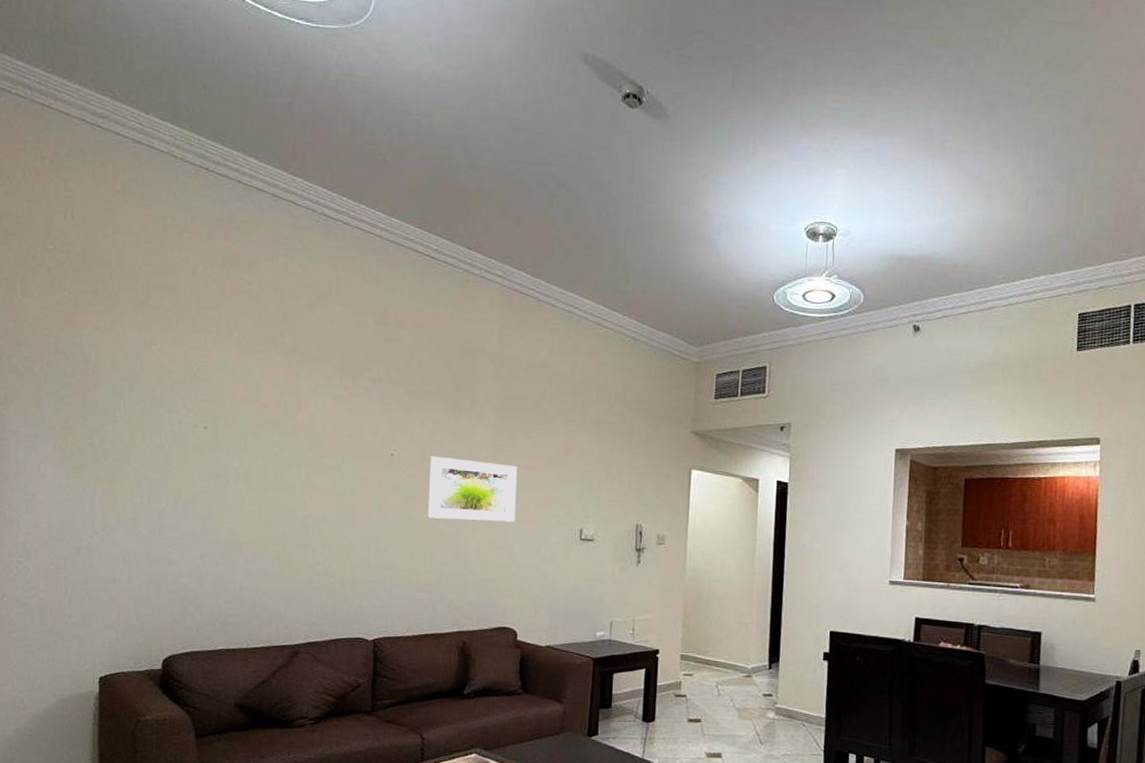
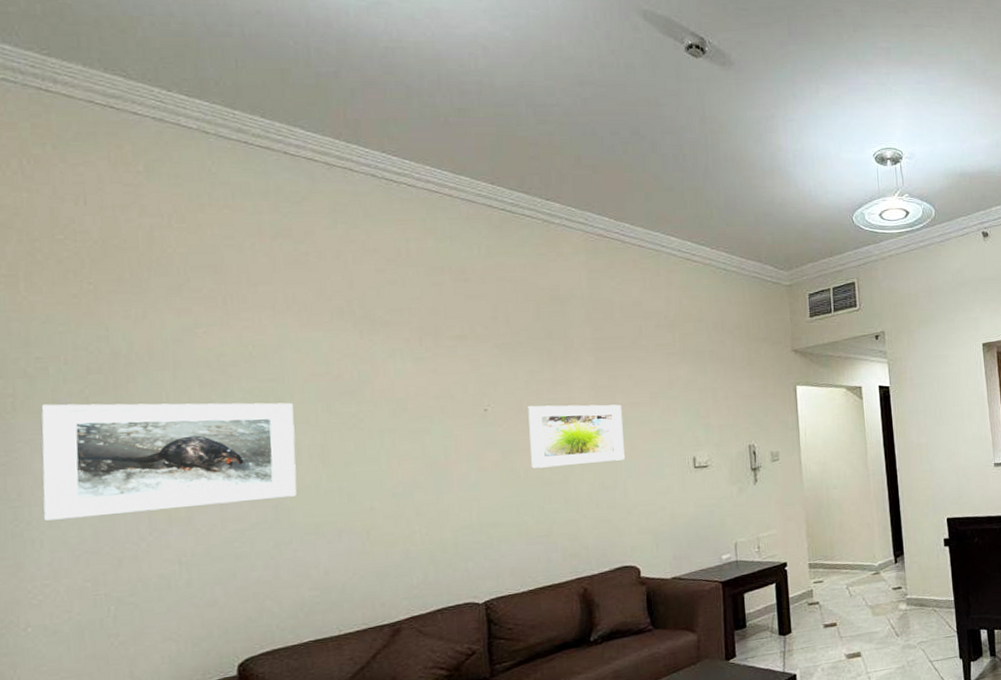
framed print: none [22,400,226,514] -> present [41,402,297,521]

